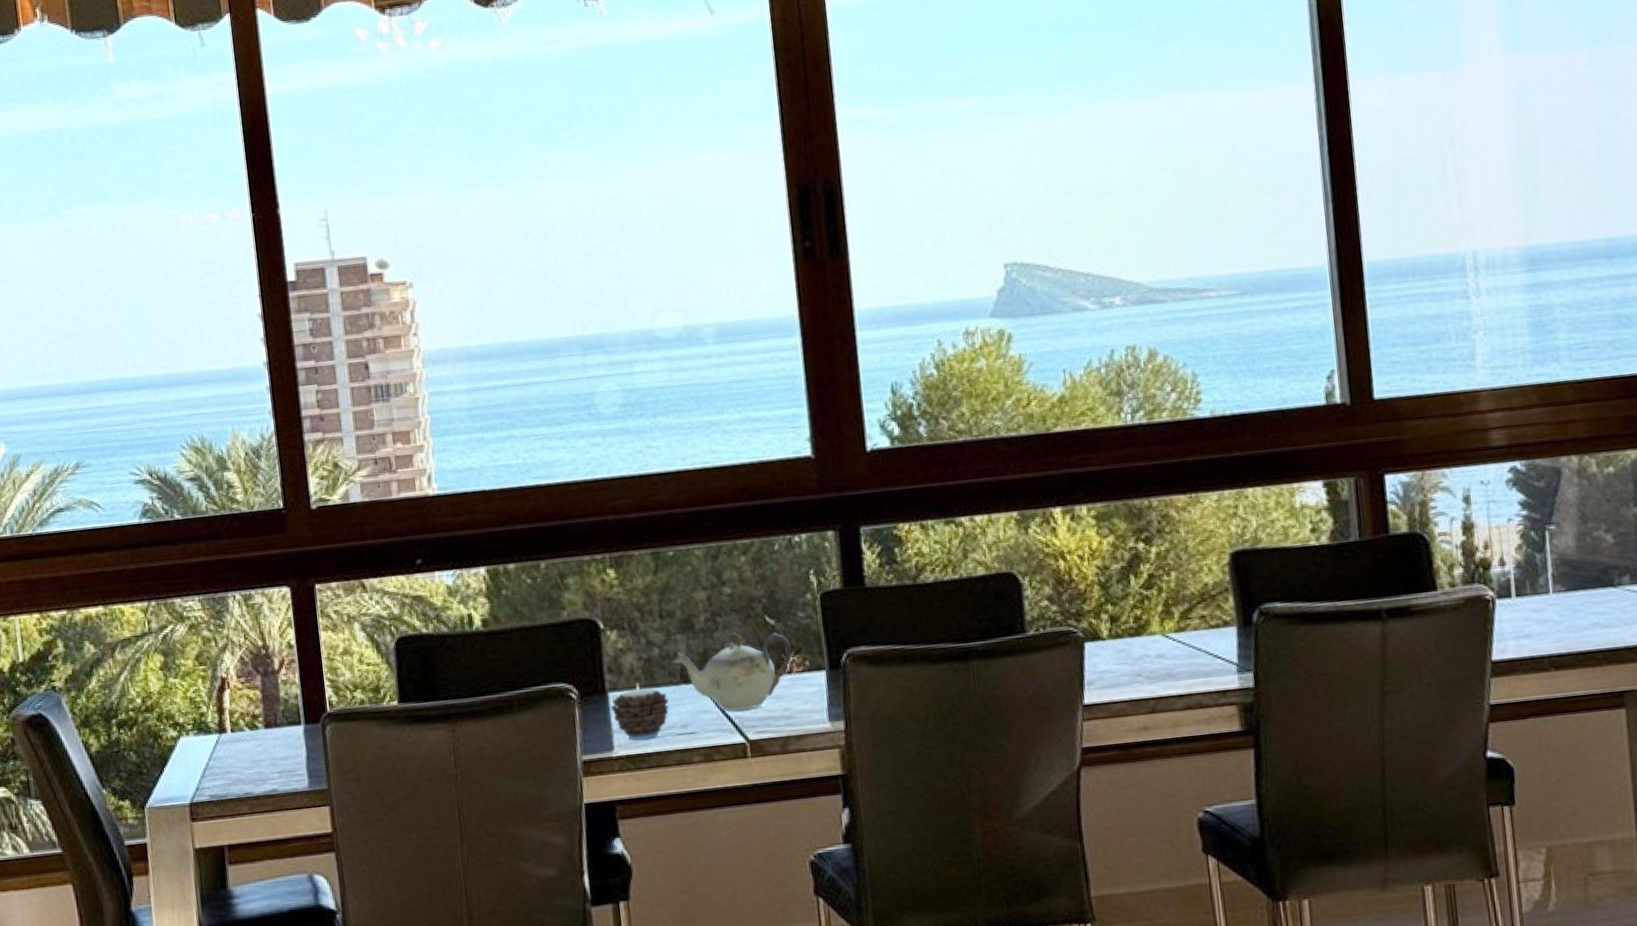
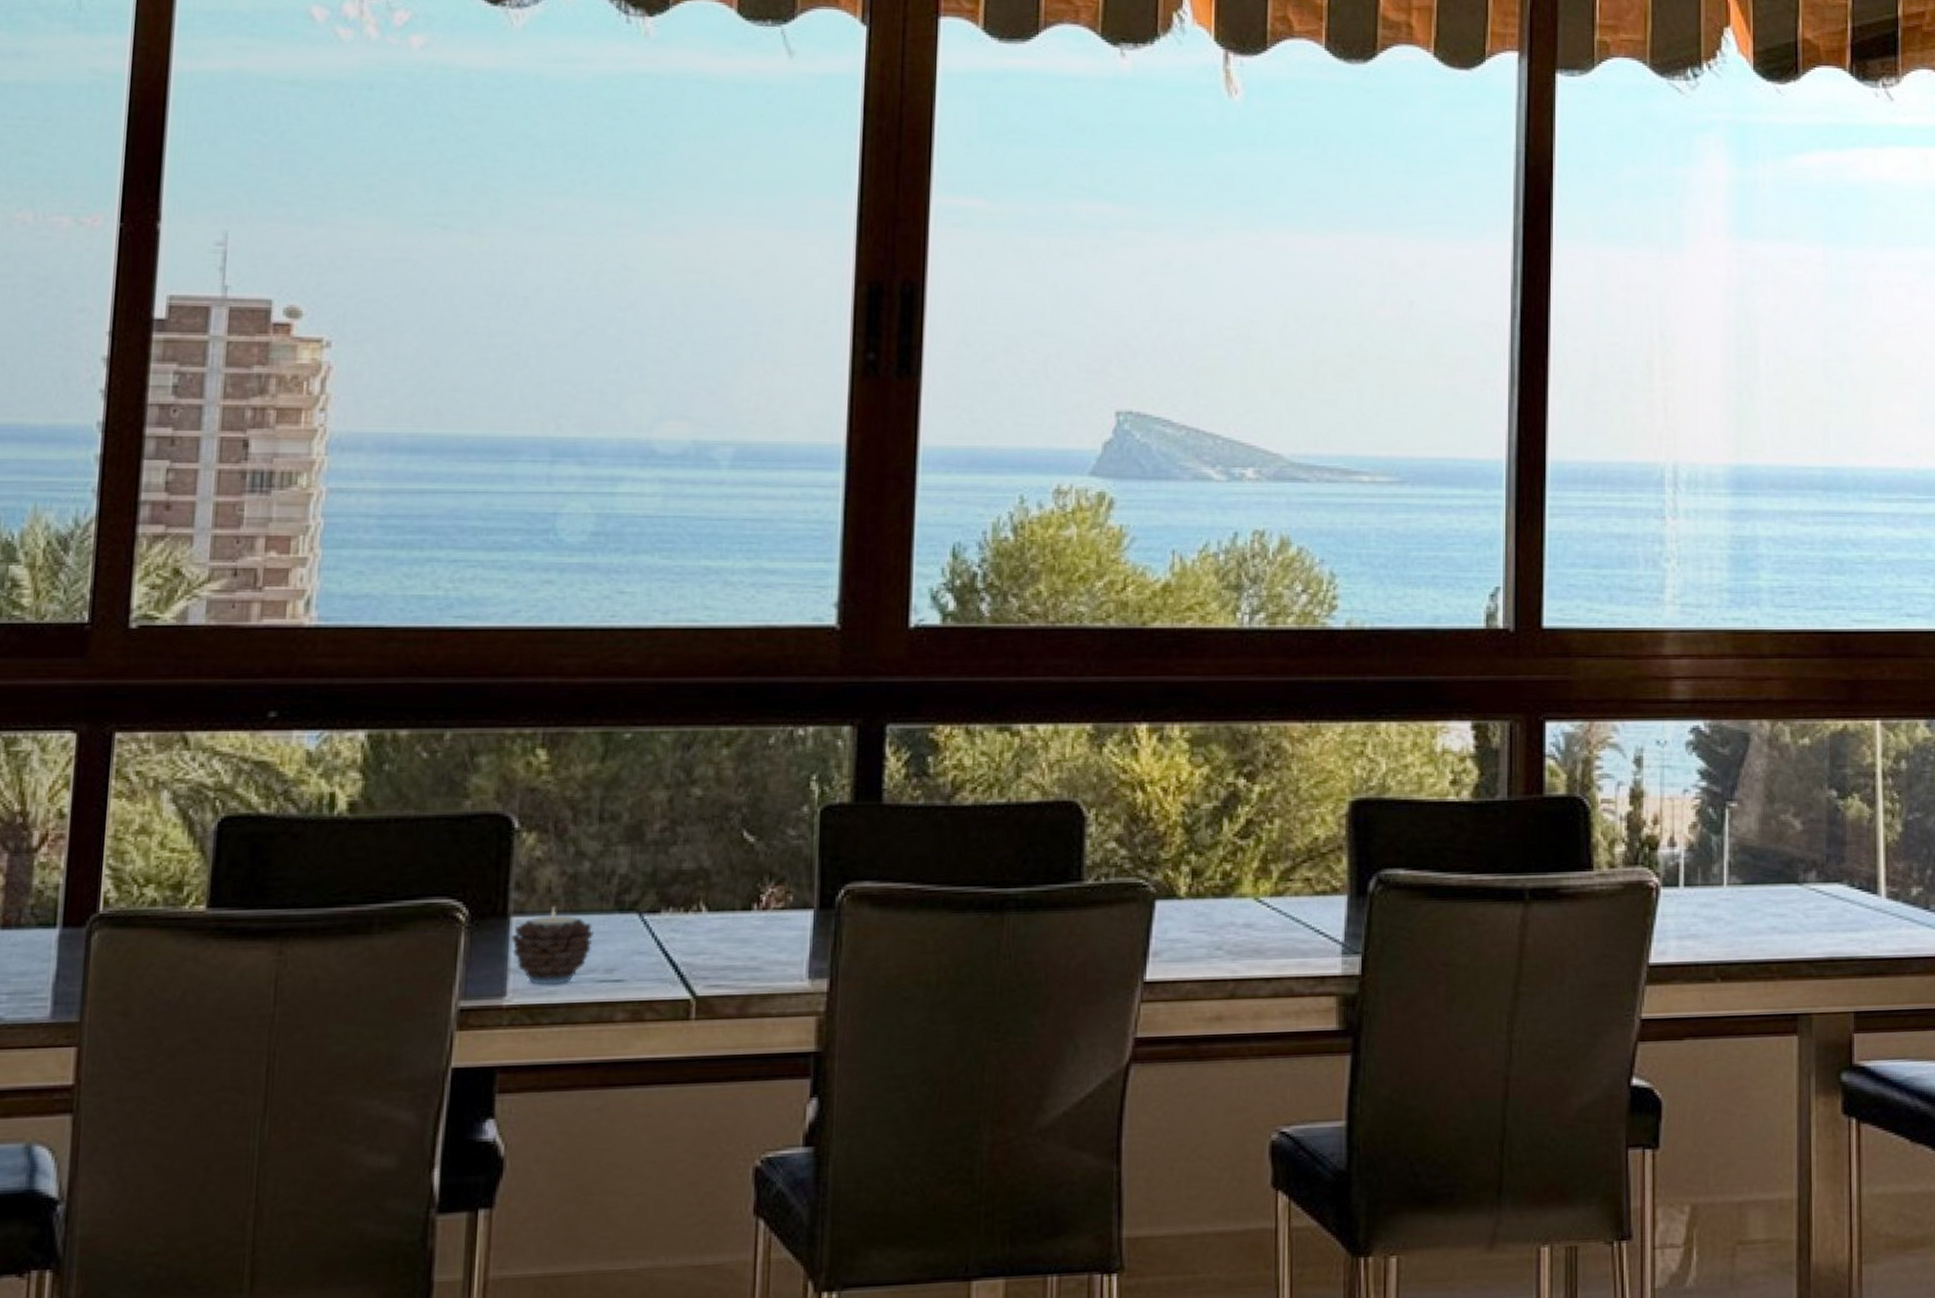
teapot: present [671,633,792,711] -> none [604,849,772,955]

